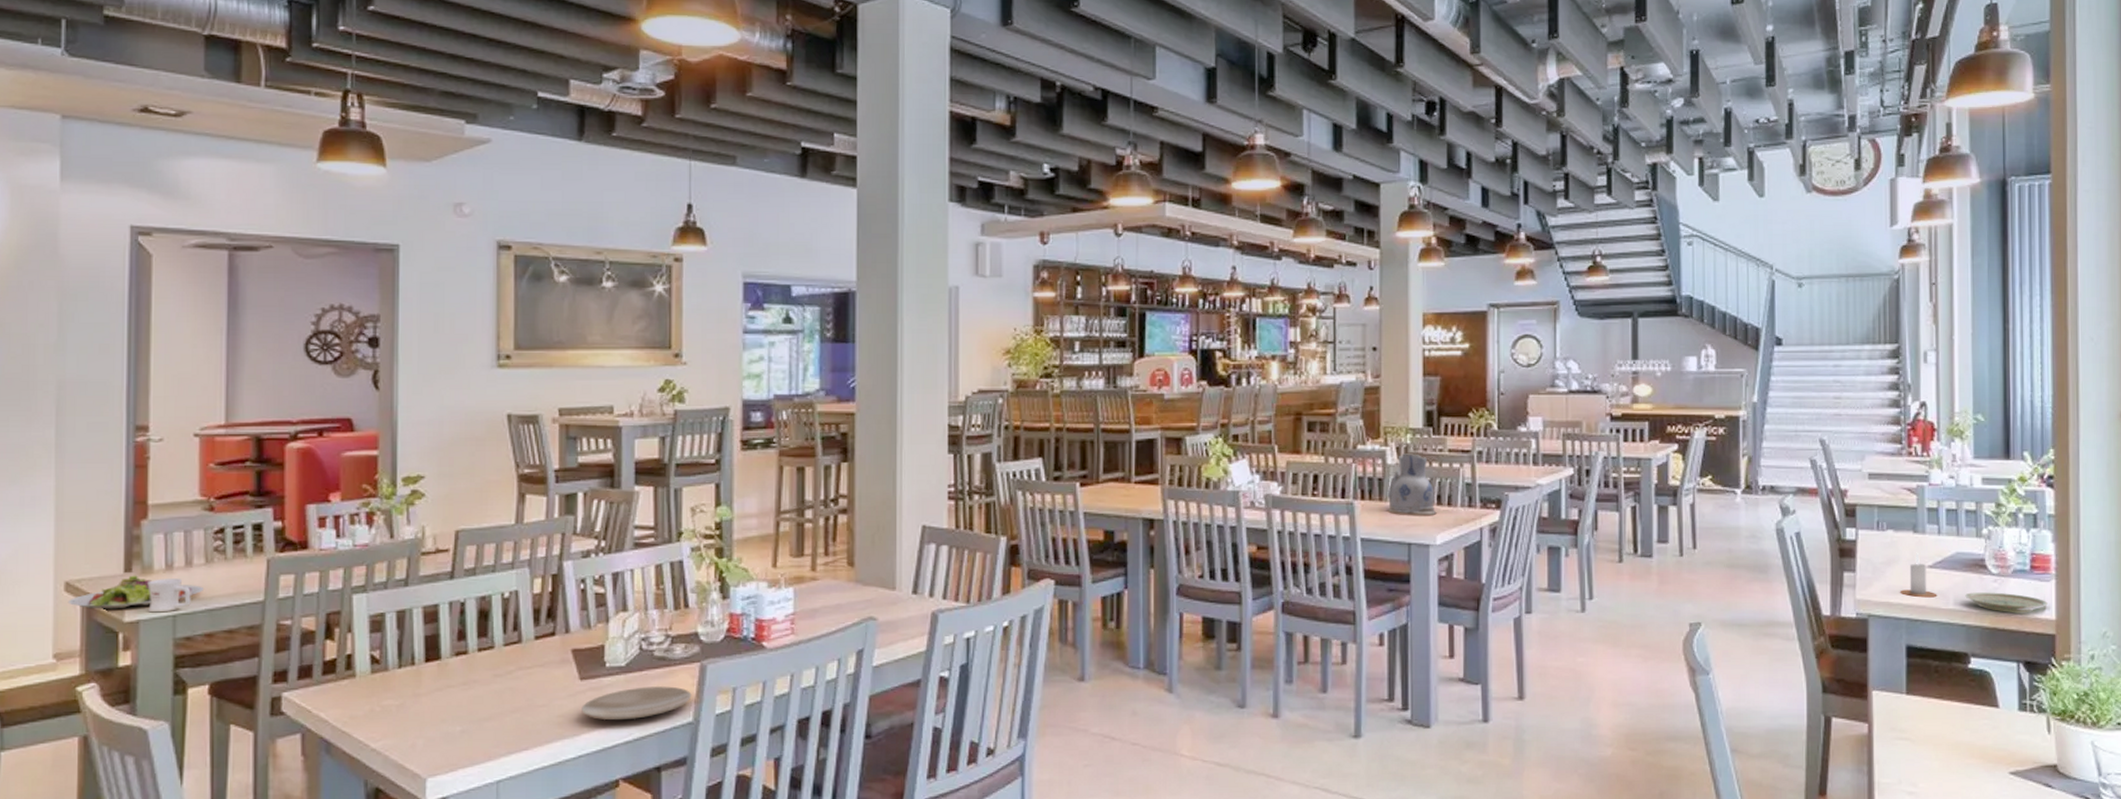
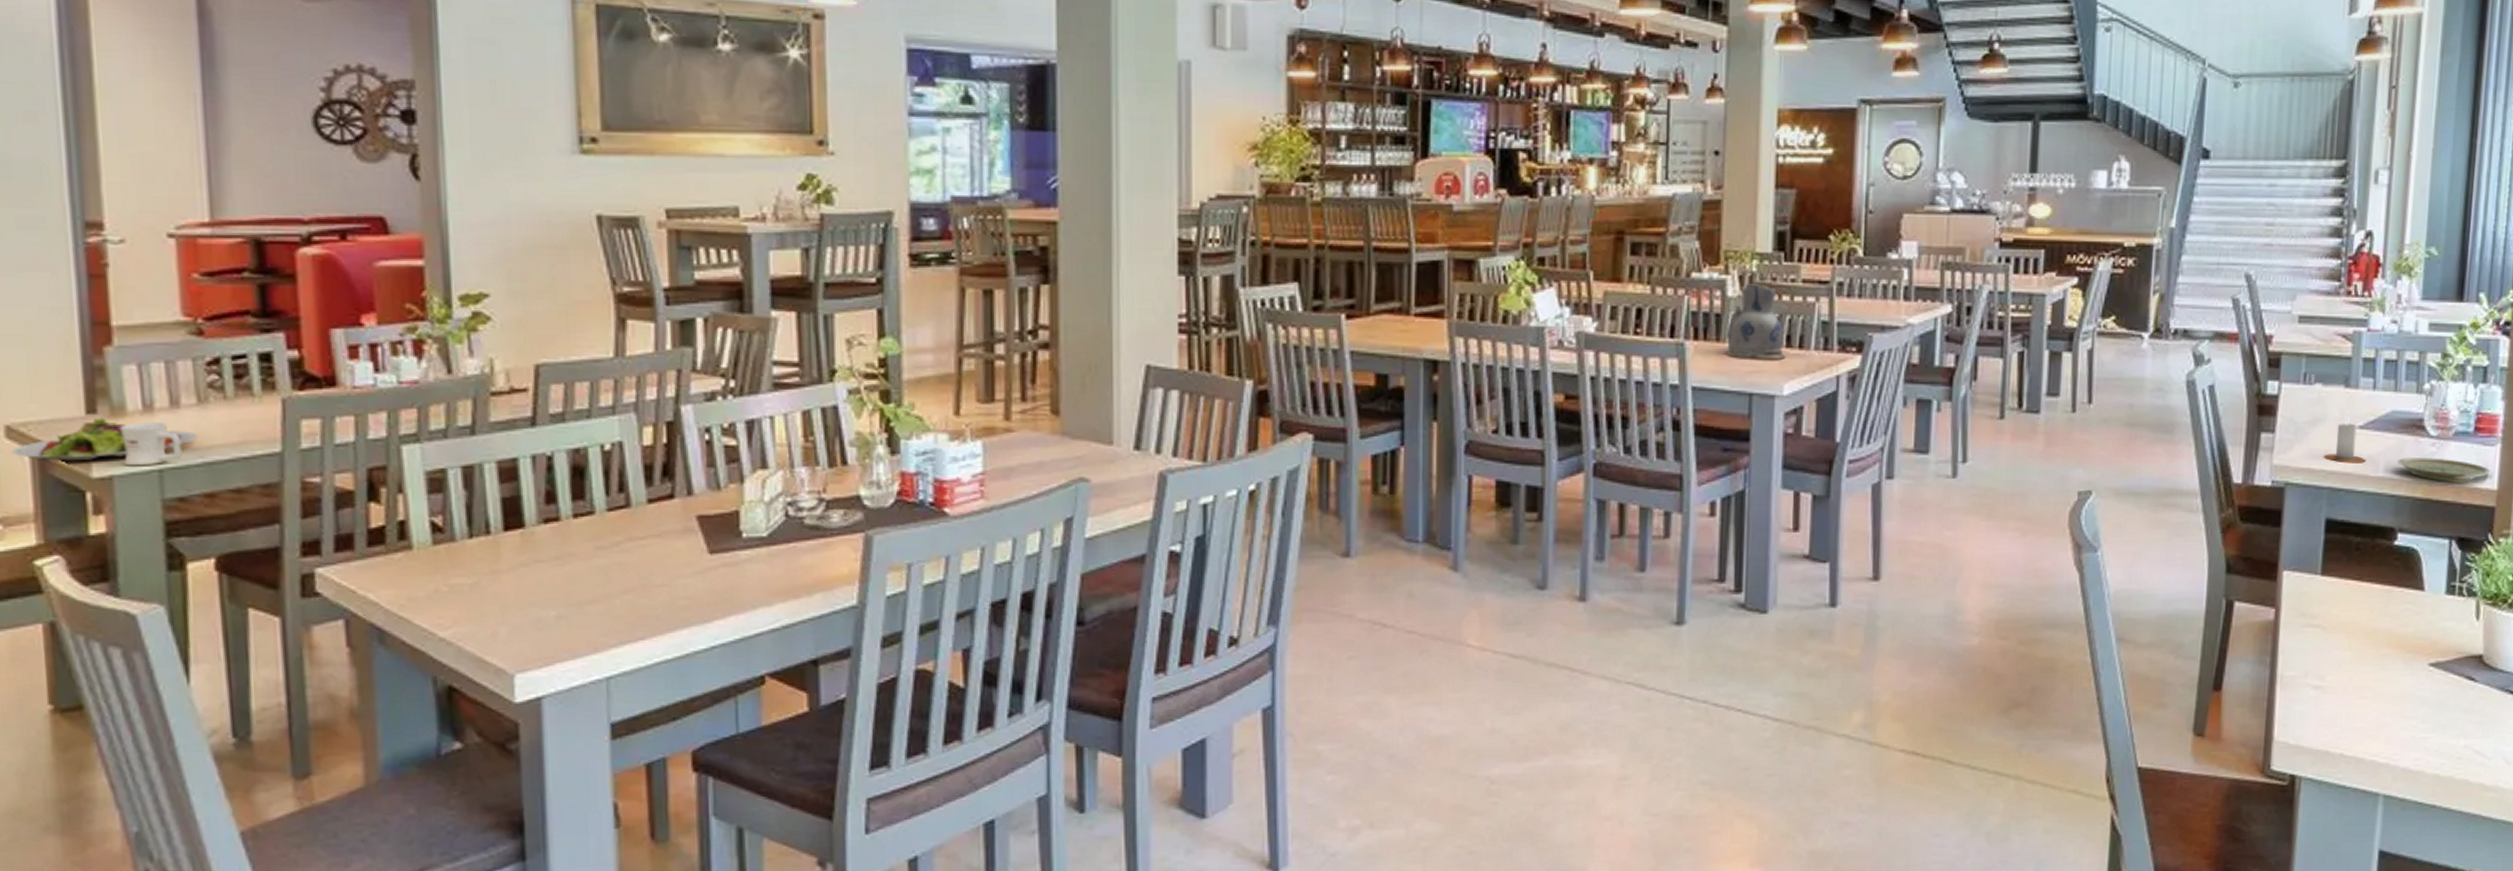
plate: present [582,686,692,720] -> none [713,562,855,602]

